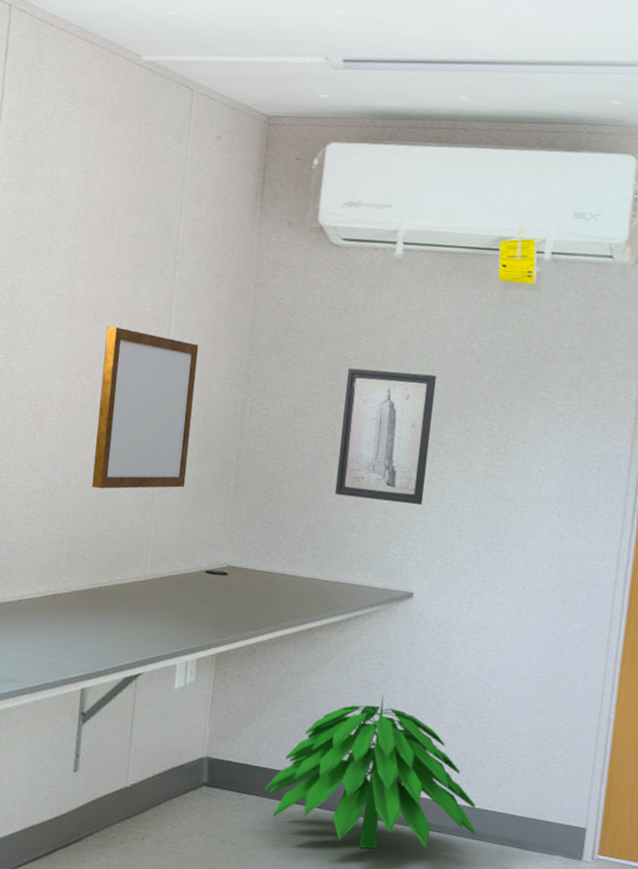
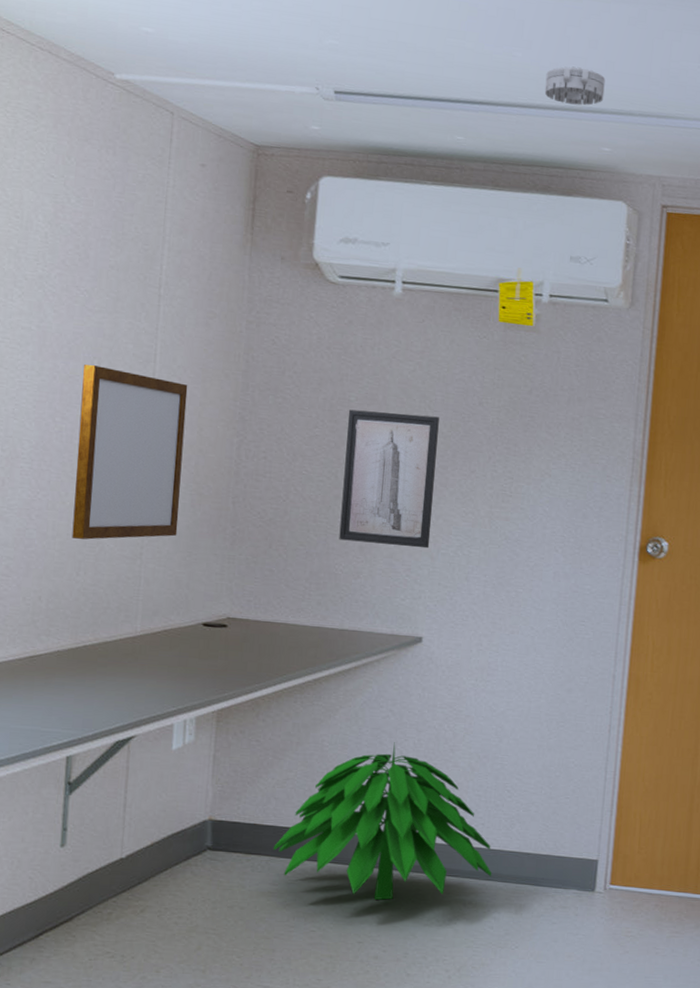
smoke detector: none [552,20,617,59] -> present [544,66,606,106]

